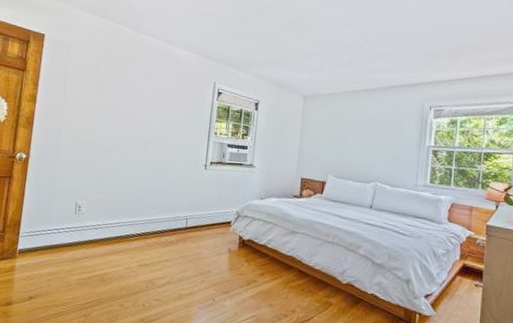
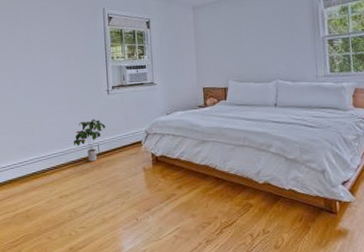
potted plant: none [162,192,198,235] -> present [73,119,106,162]

